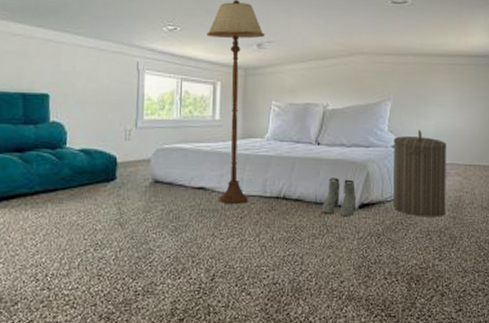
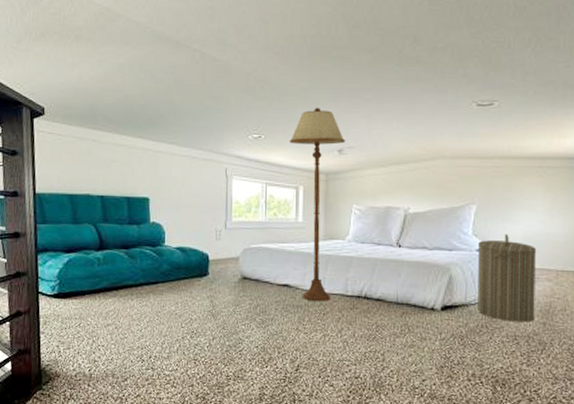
boots: present [322,178,357,217] -> none [403,279,439,318]

